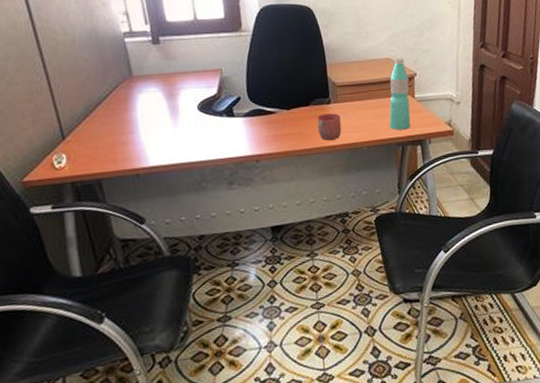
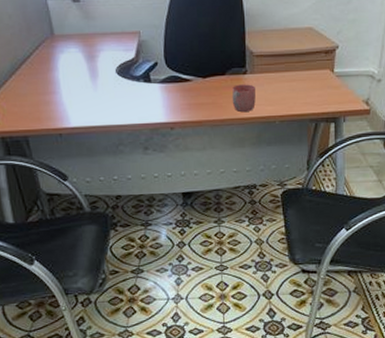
water bottle: present [389,58,411,131] -> none [304,28,329,106]

